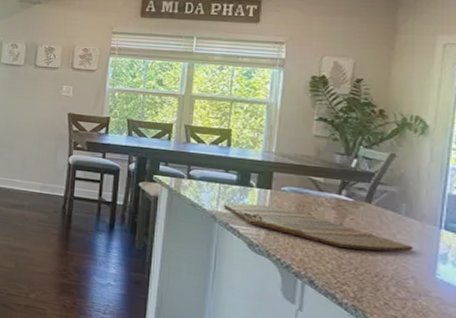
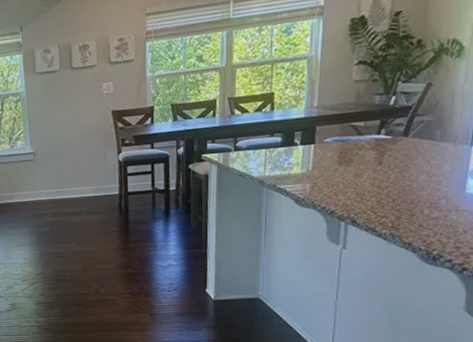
cutting board: present [224,203,414,252] -> none [271,158,447,185]

